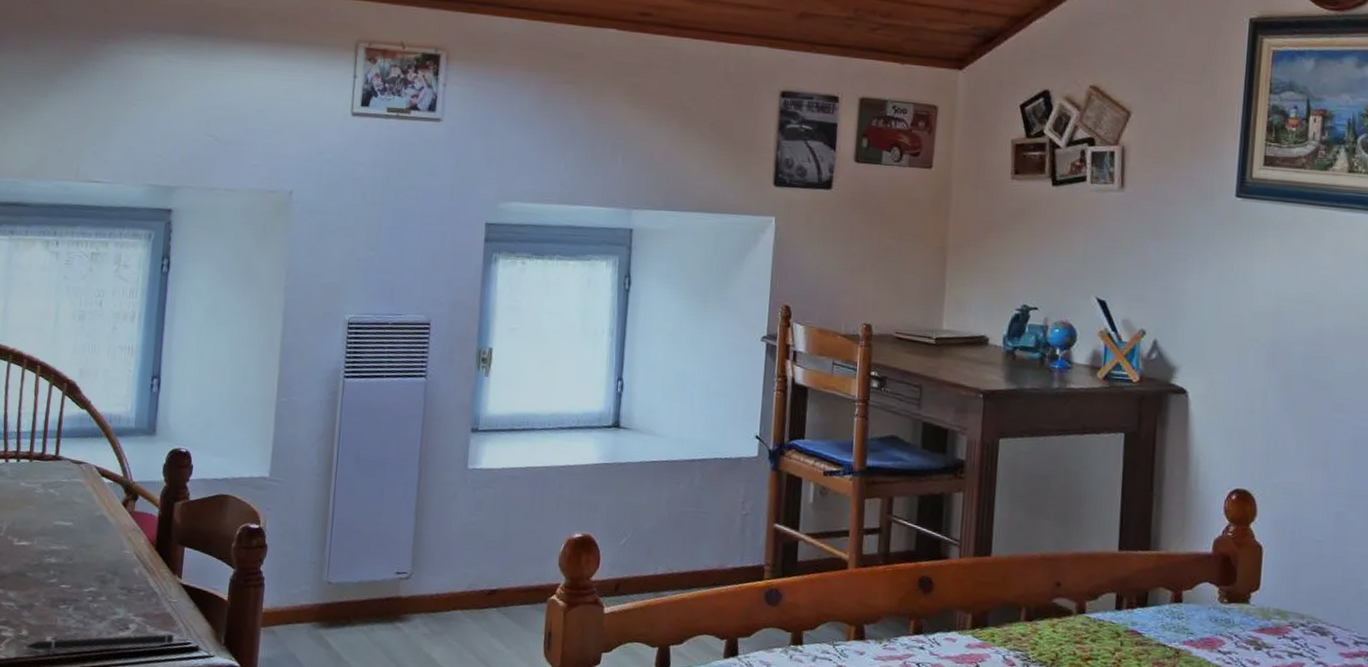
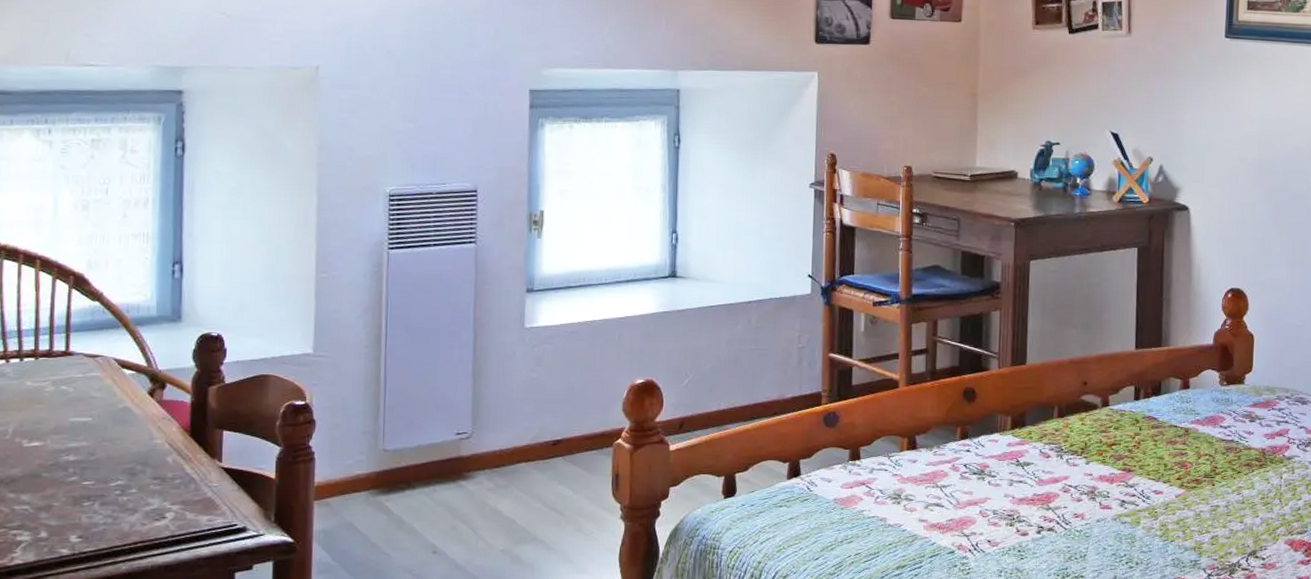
pen: present [24,634,174,651] -> none [45,518,217,550]

